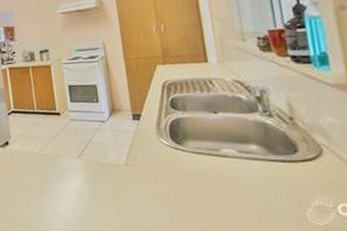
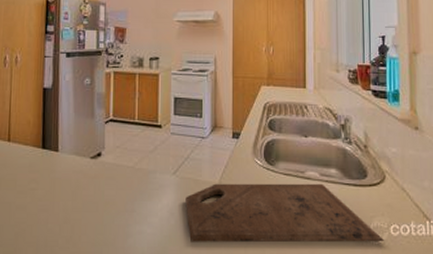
cutting board: none [93,161,332,223] -> present [185,183,385,243]

